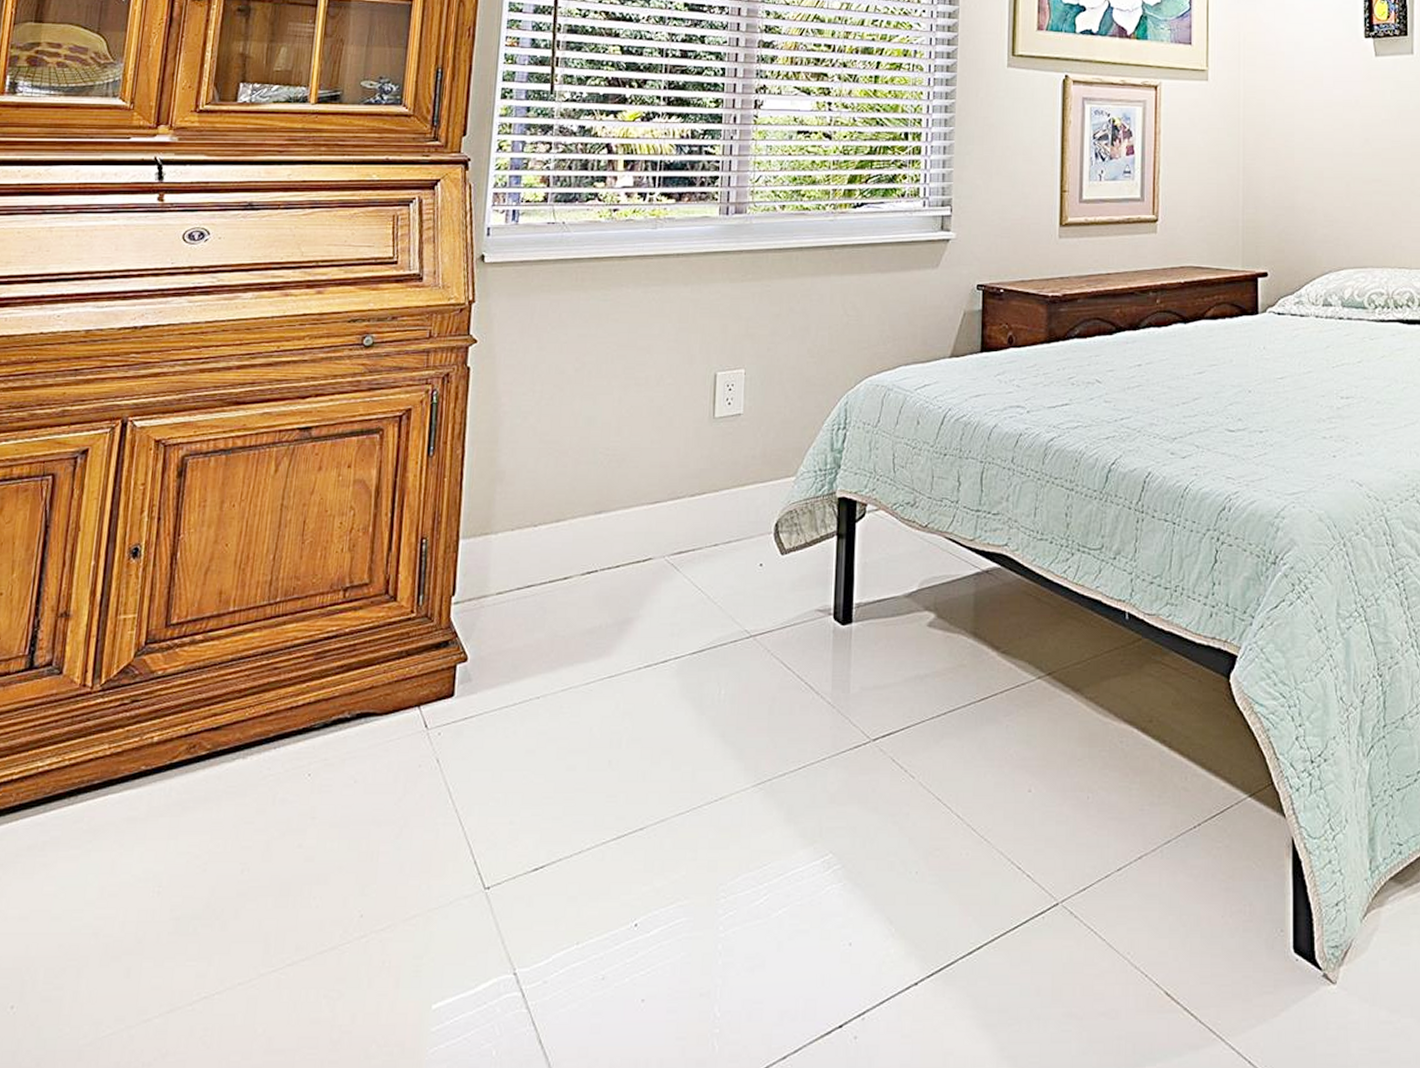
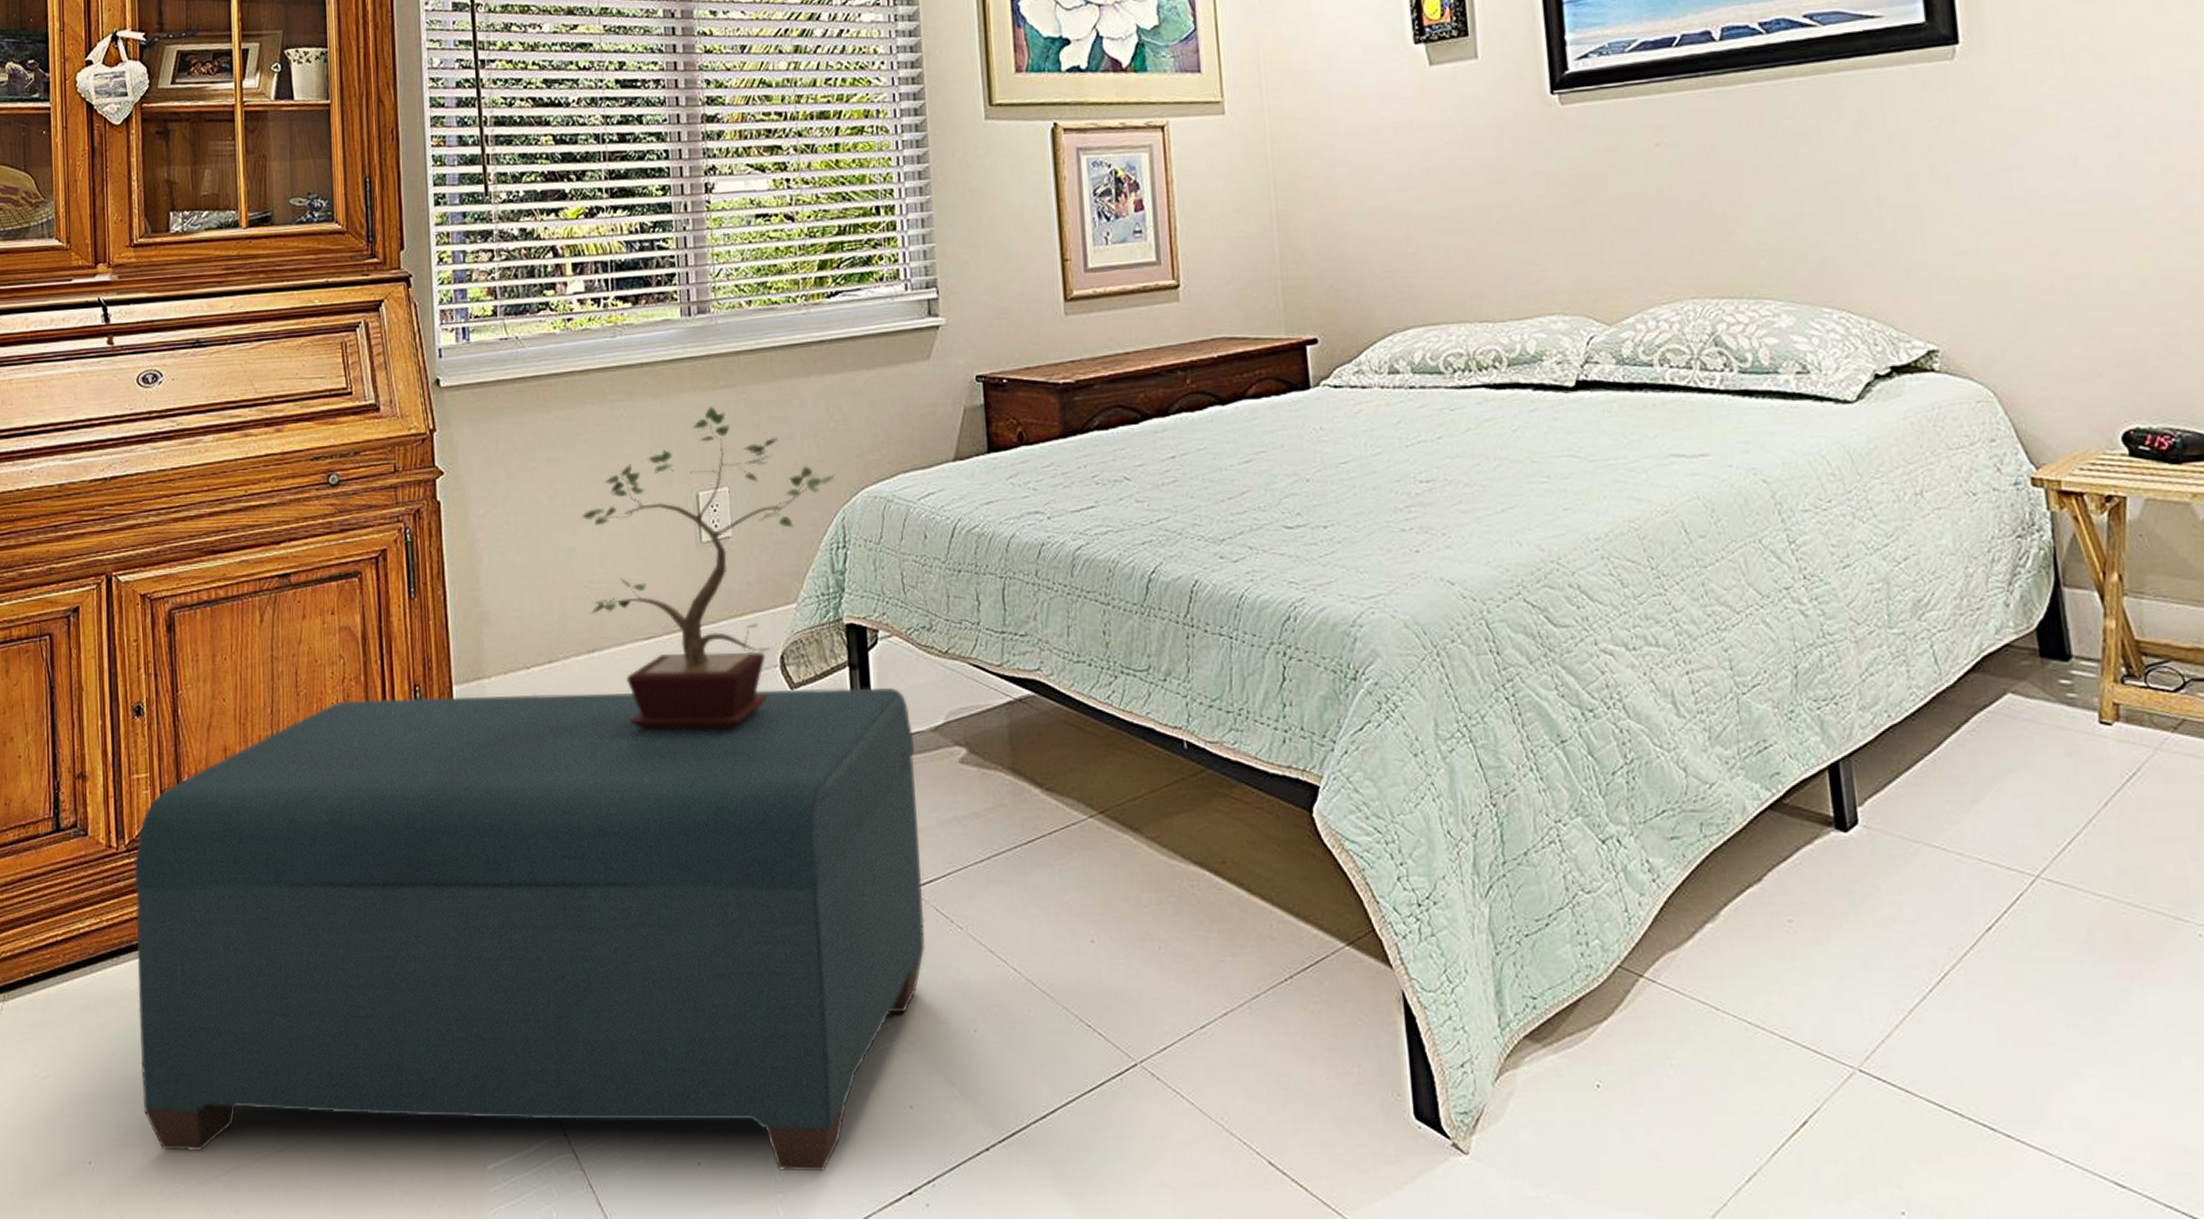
bench: none [79,550,888,1008] -> present [134,687,925,1172]
potted plant: none [601,296,843,589] -> present [581,406,835,730]

